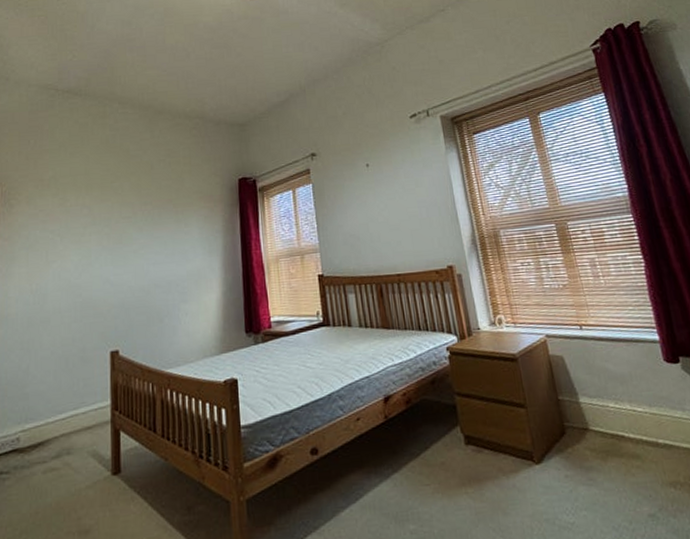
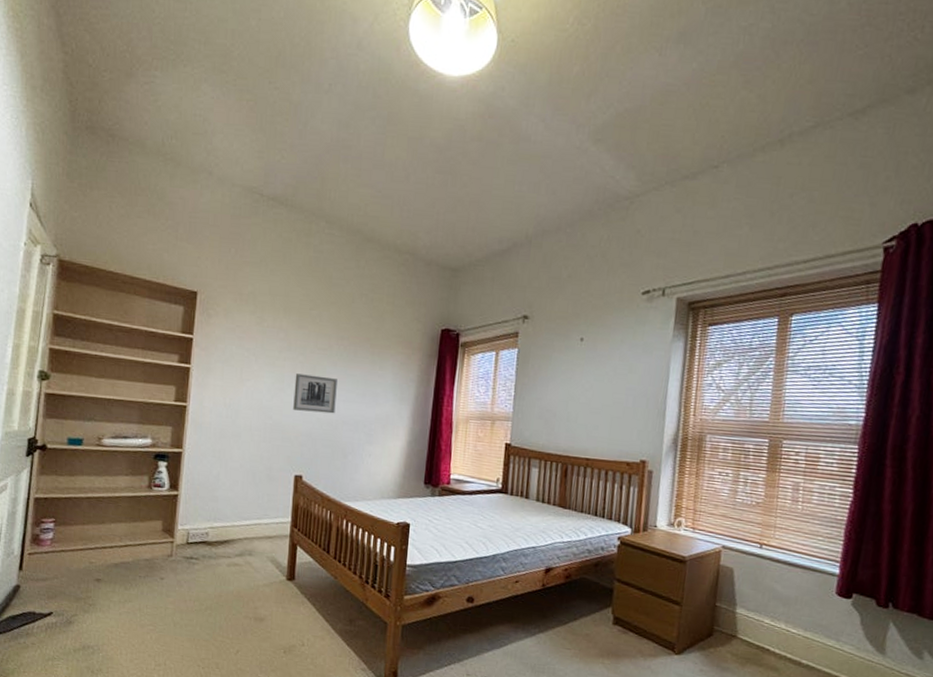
wall art: none [102,243,146,283] -> present [293,373,337,414]

